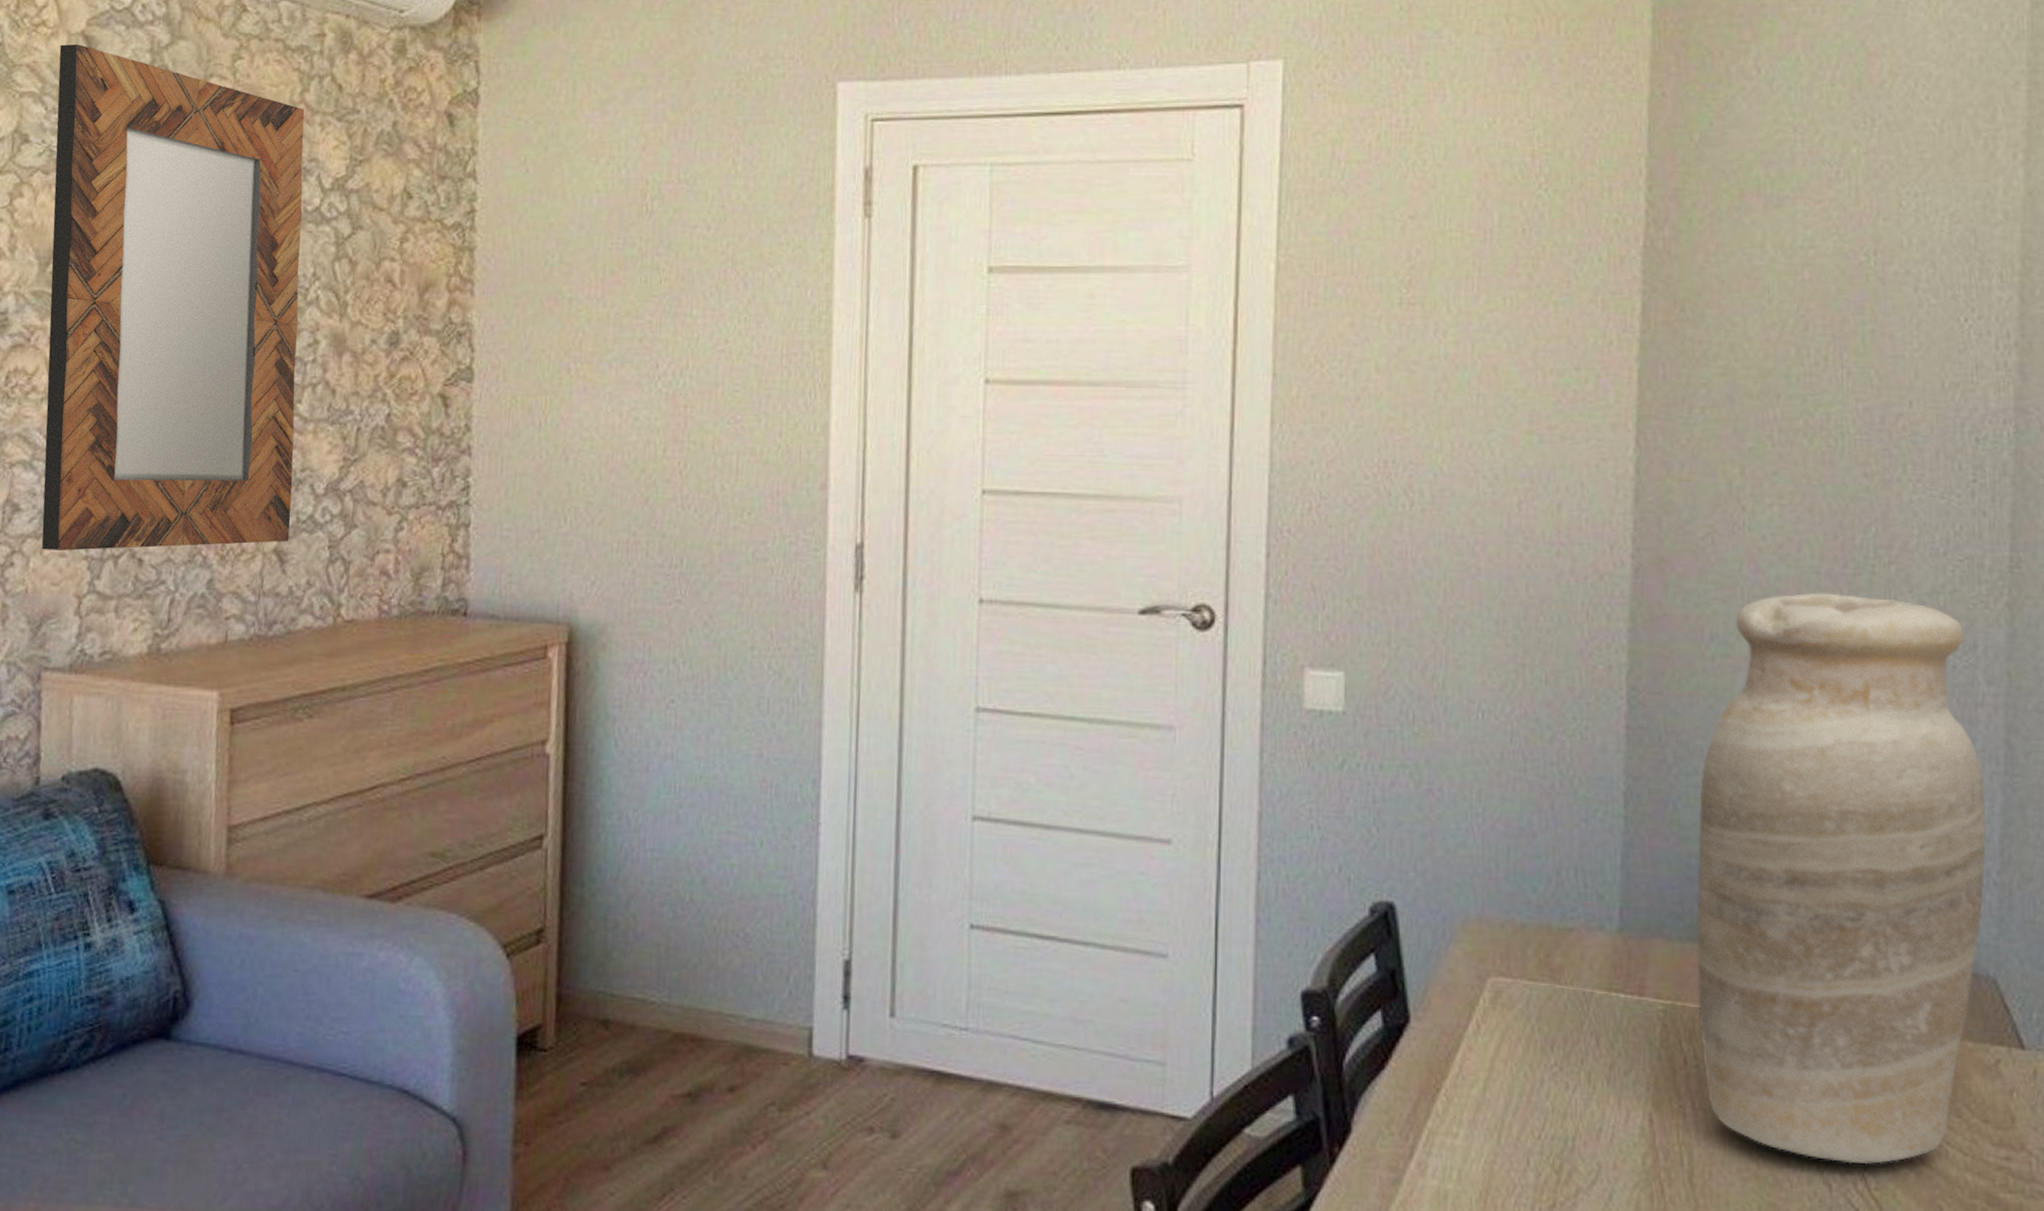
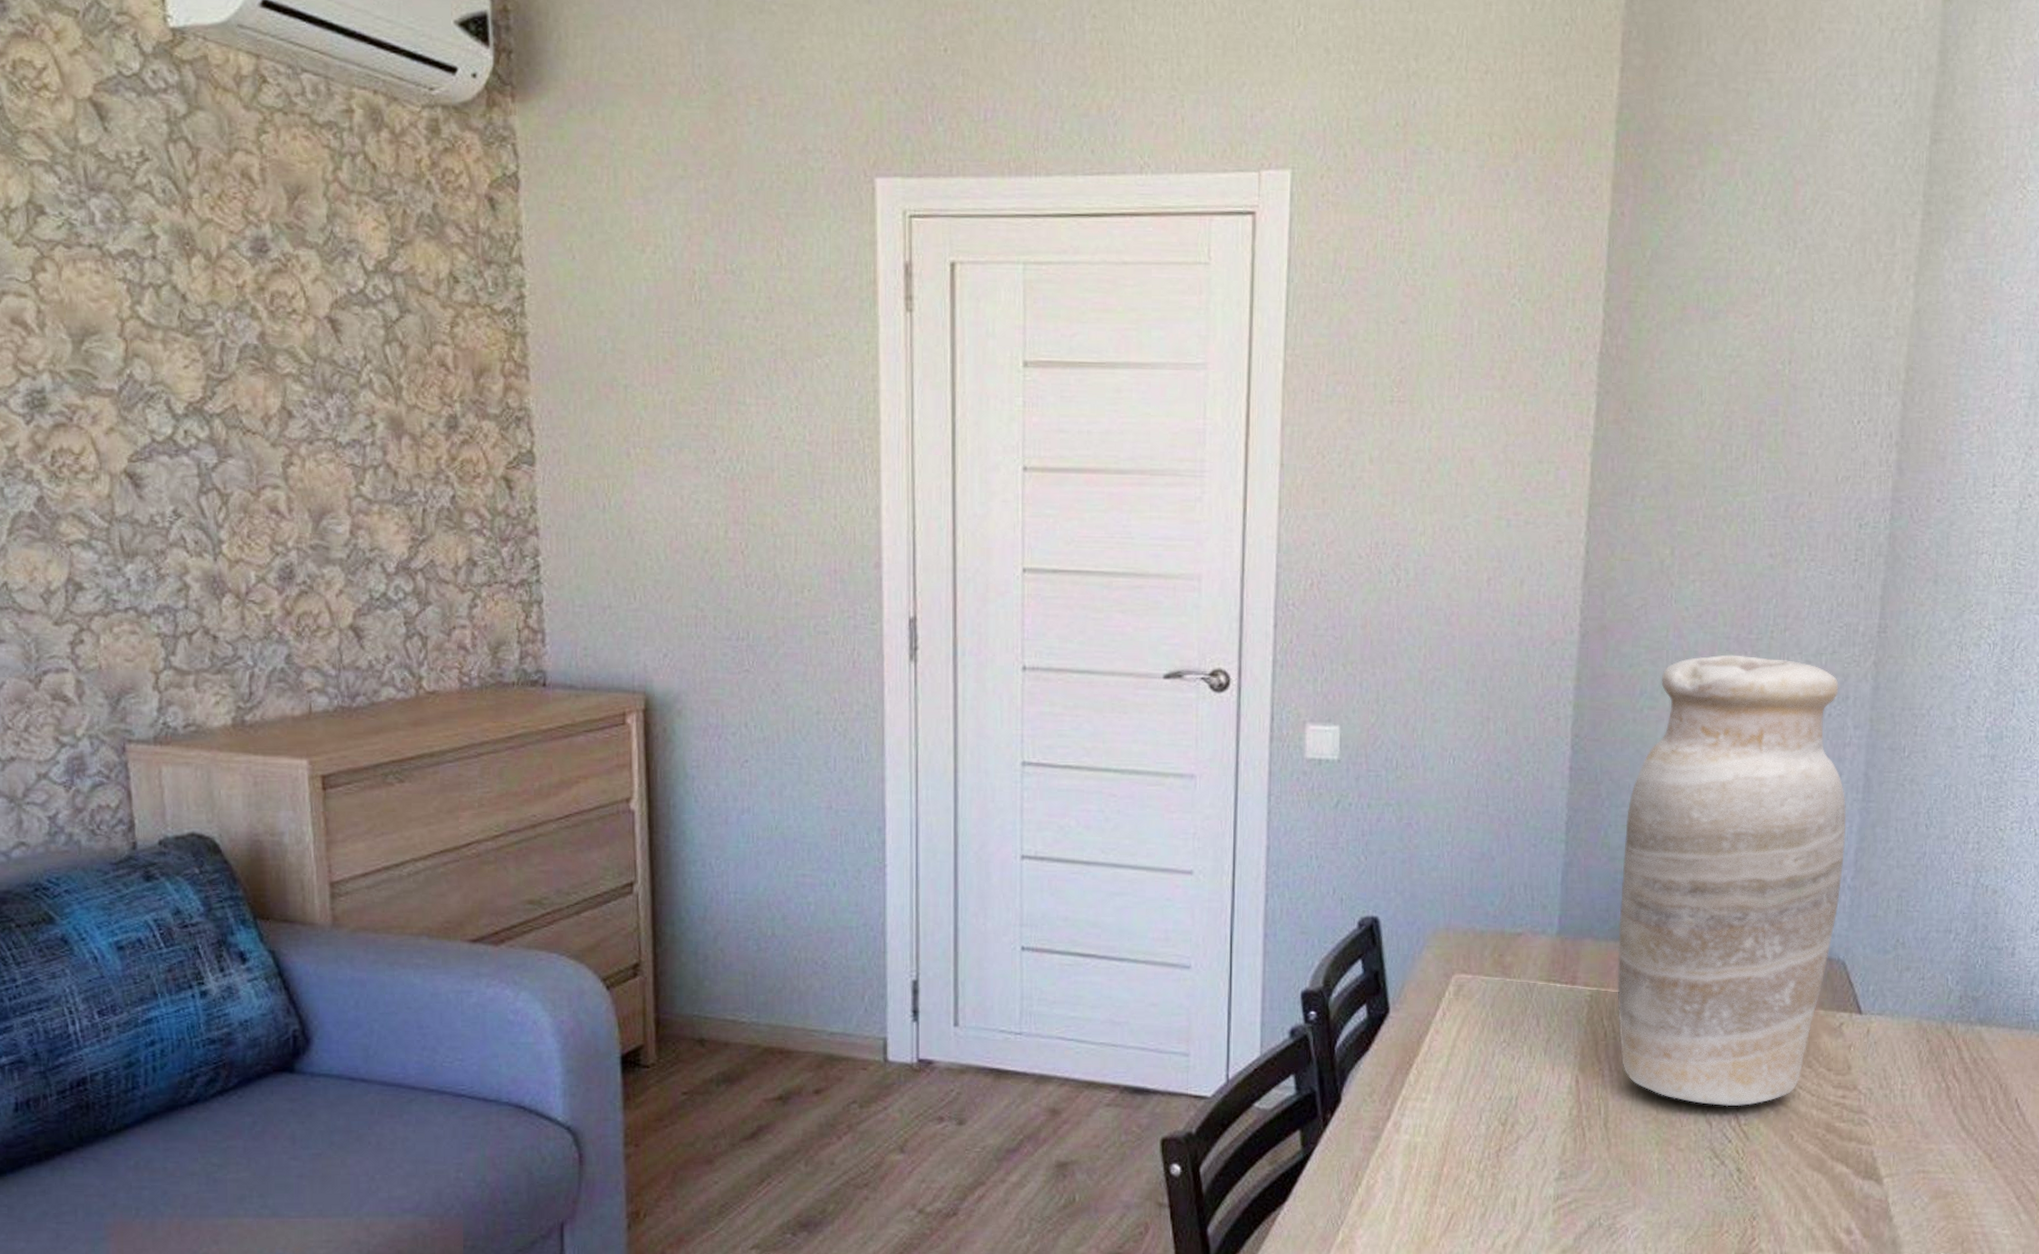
home mirror: present [41,44,305,551] -> none [67,110,364,628]

